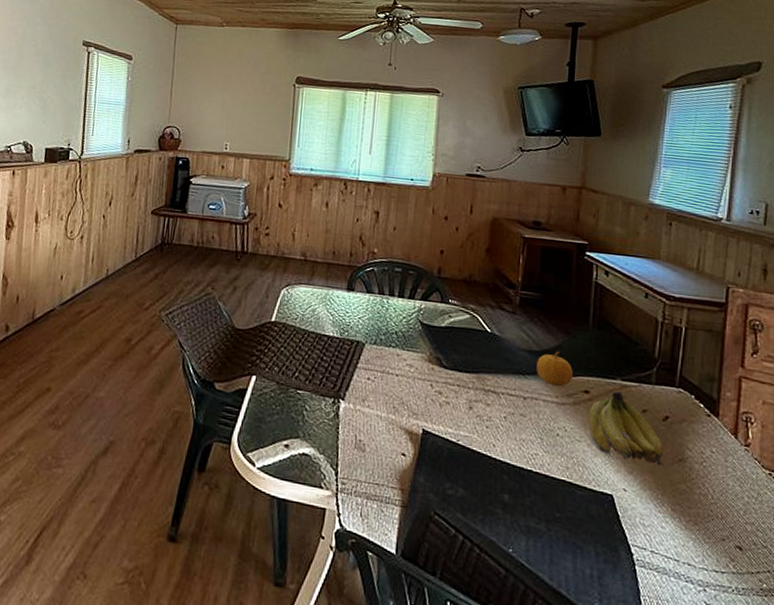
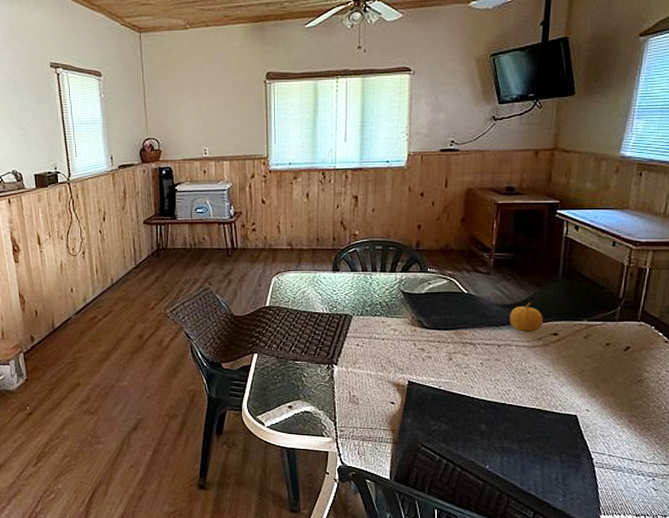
fruit: present [588,390,666,467] -> none [556,330,625,388]

